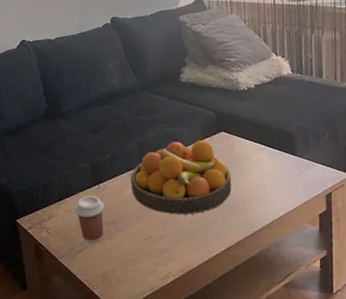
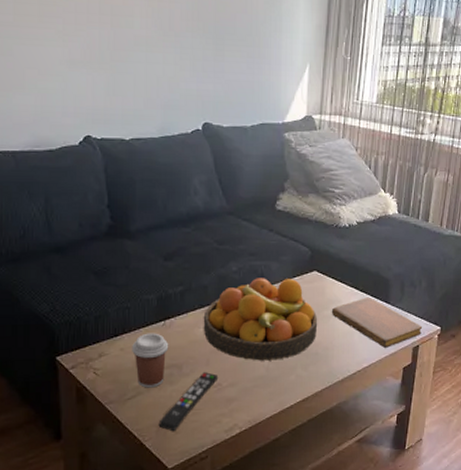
remote control: none [103,227,150,281] -> present [158,372,219,432]
notebook: none [242,151,333,197] -> present [331,298,423,348]

